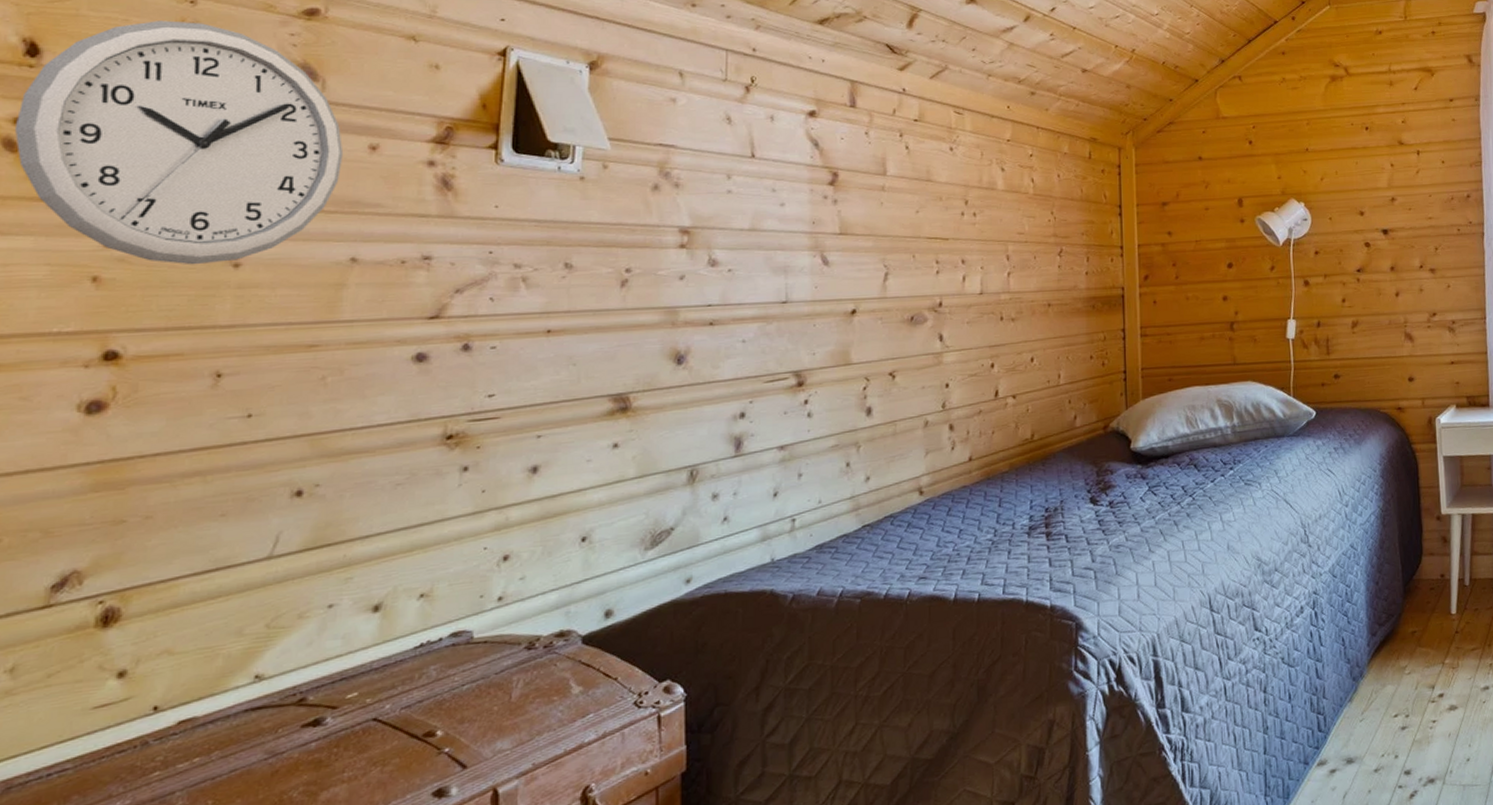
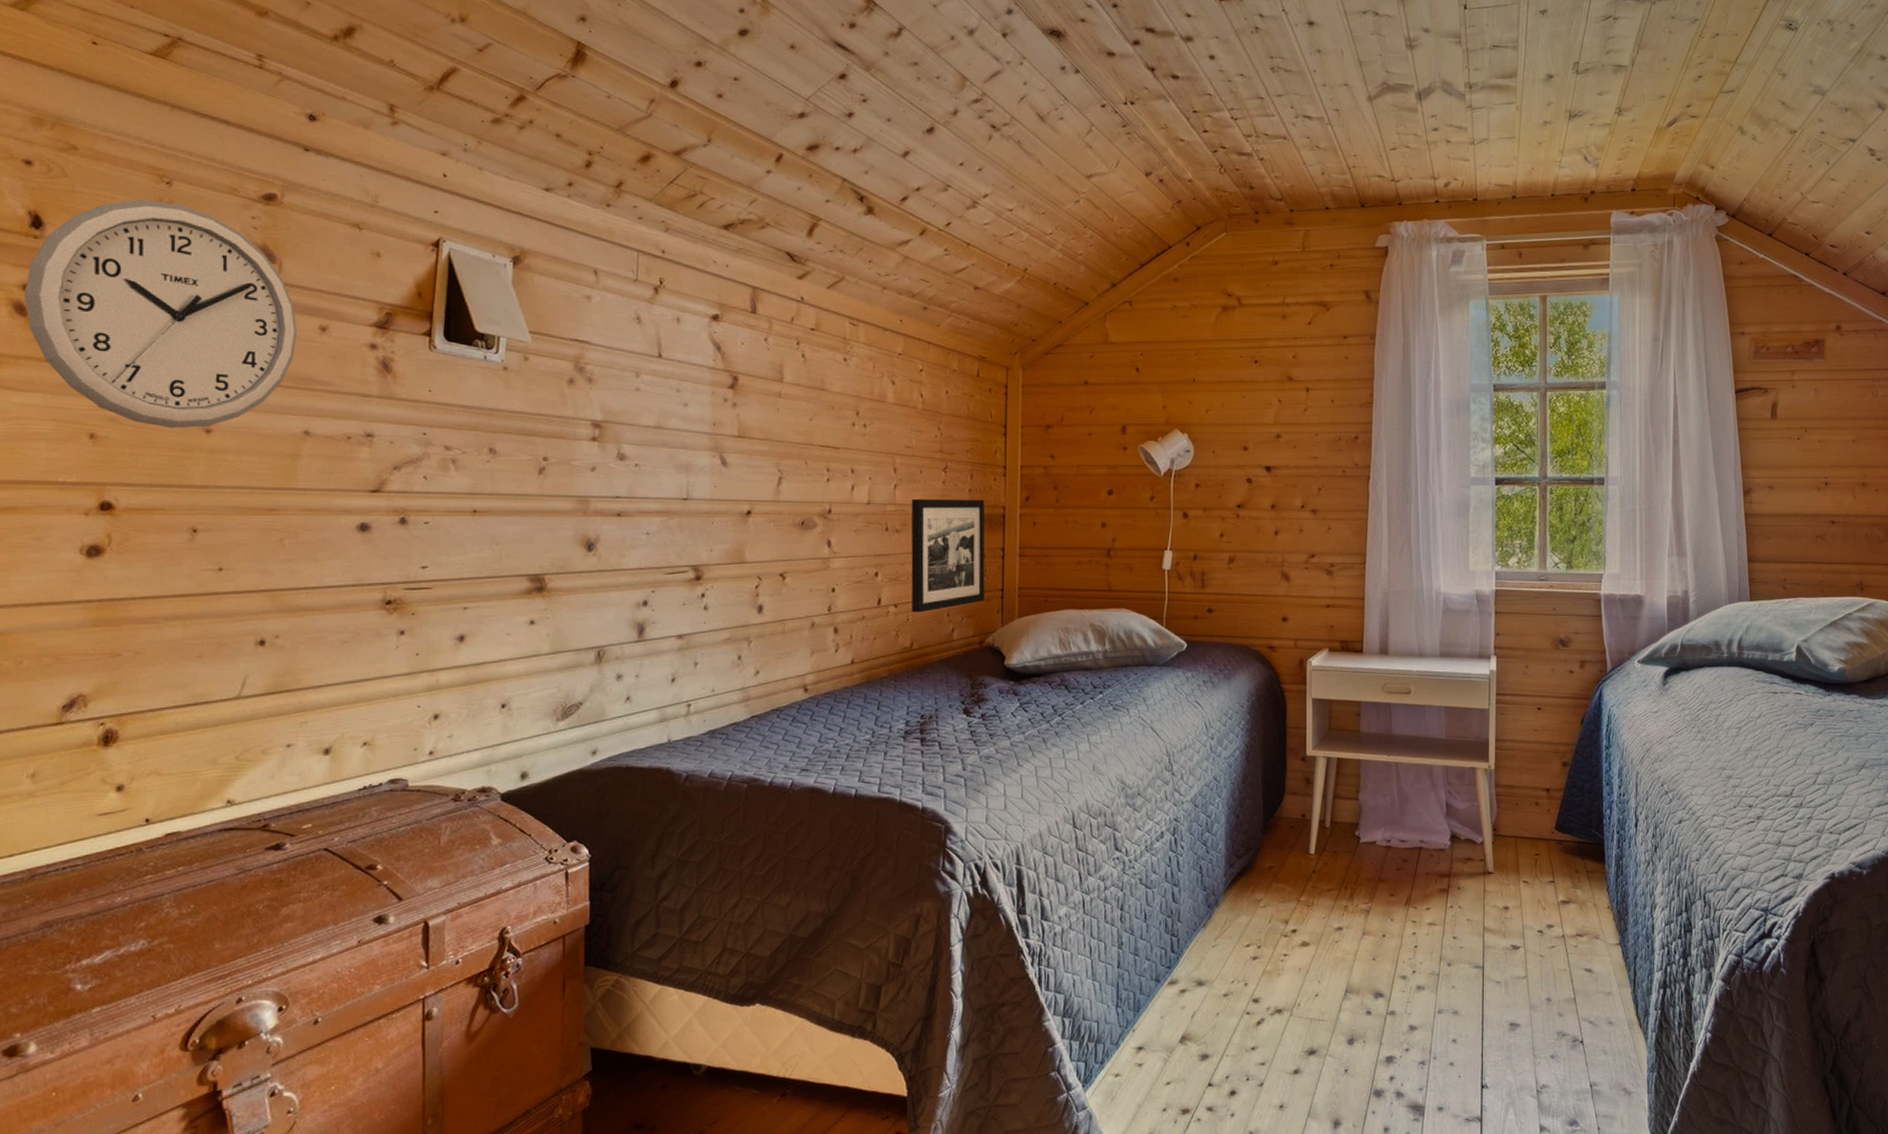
picture frame: none [1026,281,1107,403] -> present [911,498,985,613]

